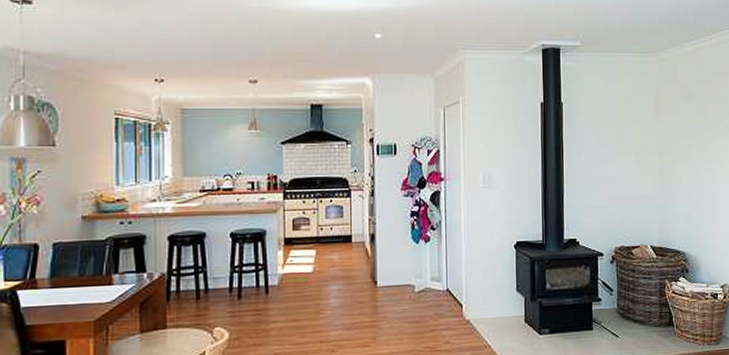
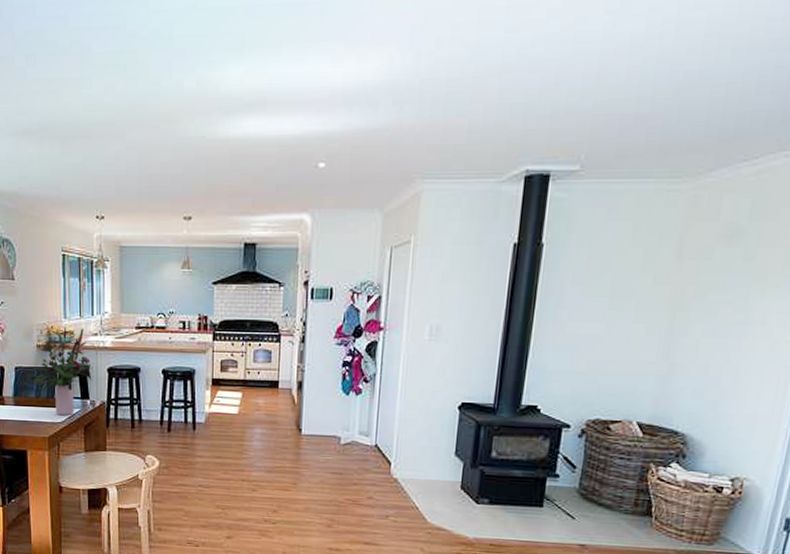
bouquet: none [67,194,149,294] -> present [26,326,92,416]

